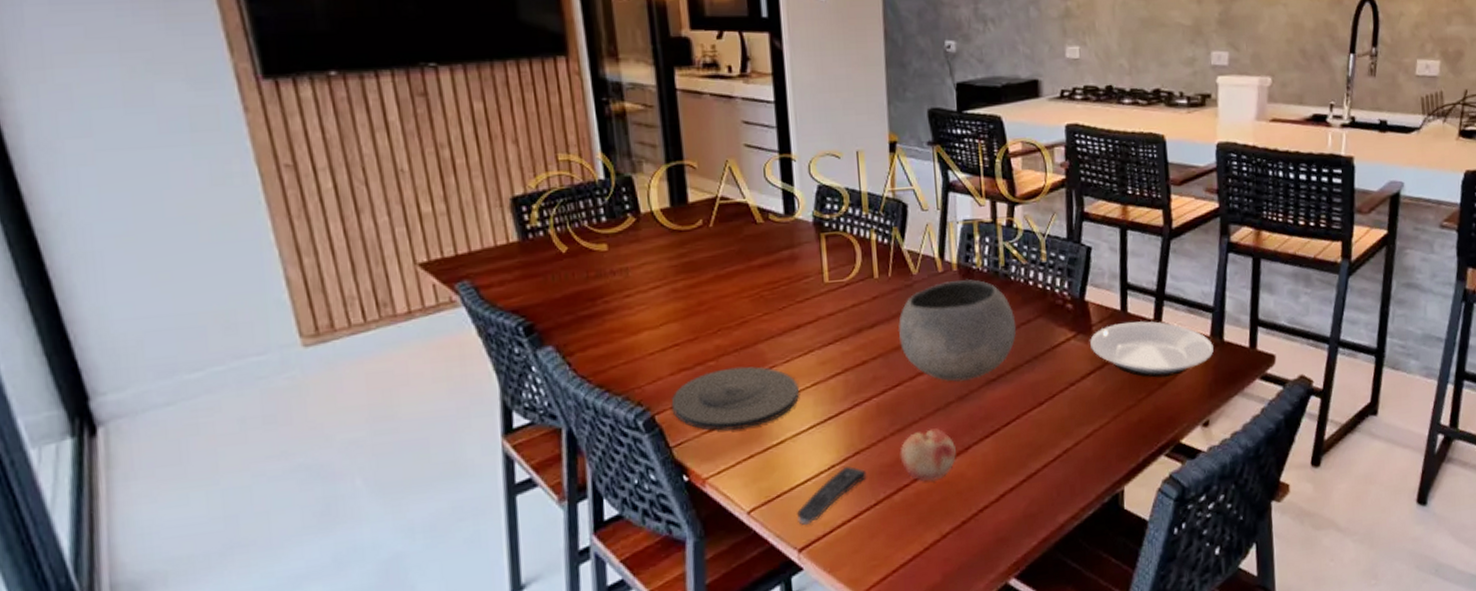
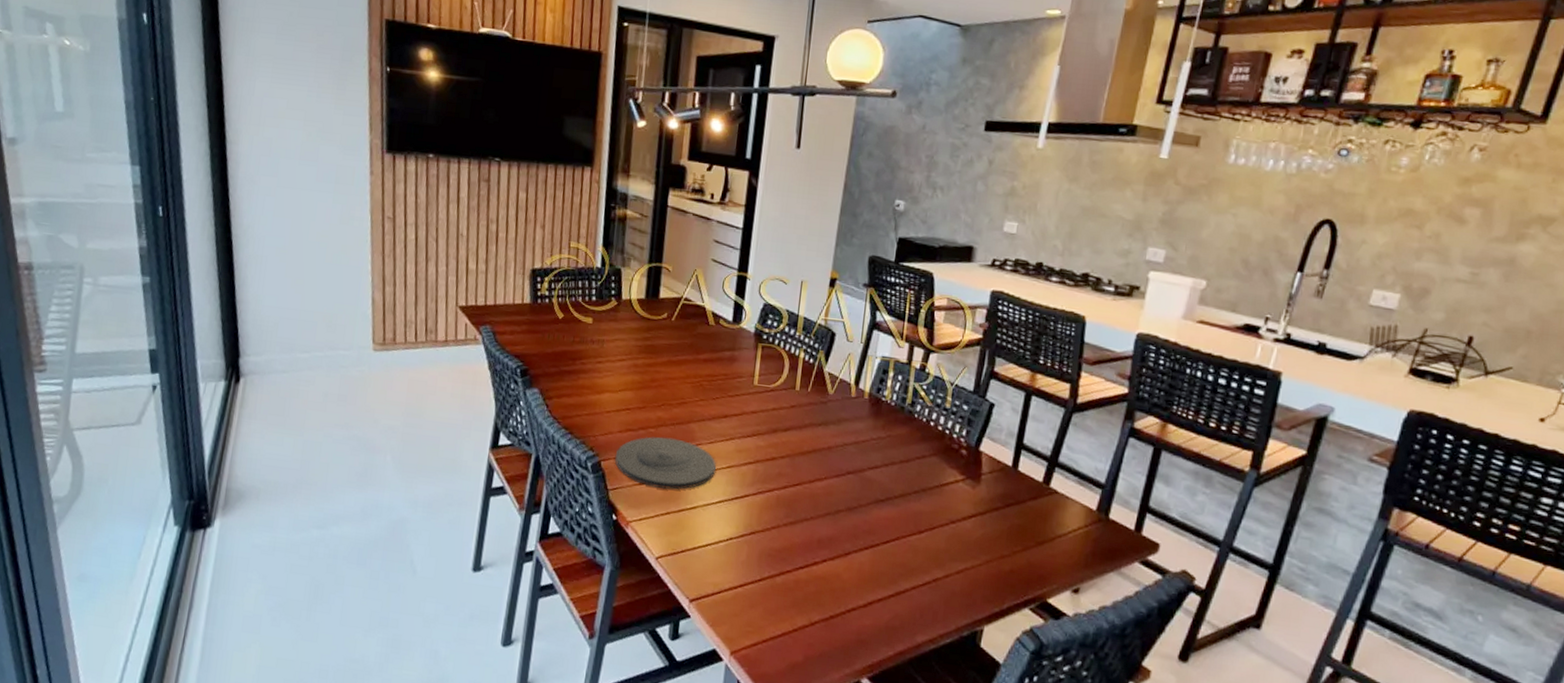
remote control: present [797,466,867,526] -> none [694,542,758,582]
bowl: present [898,278,1017,382] -> none [806,406,912,496]
fruit: present [900,428,956,482] -> none [788,528,837,574]
plate: present [1090,321,1214,378] -> none [976,477,1097,539]

